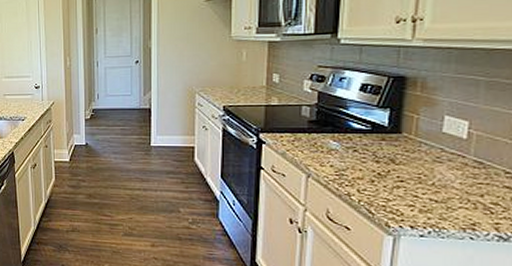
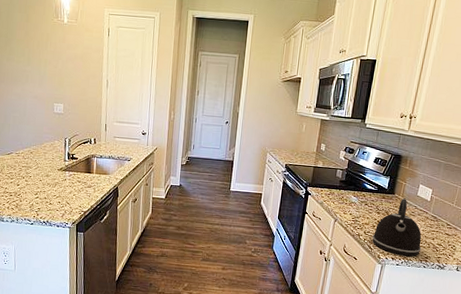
kettle: none [372,138,462,224] -> present [372,199,422,257]

